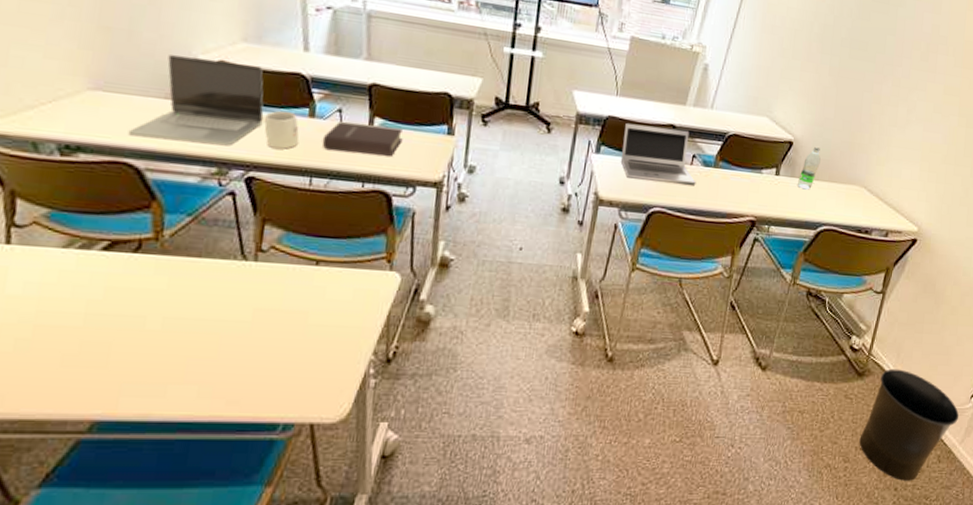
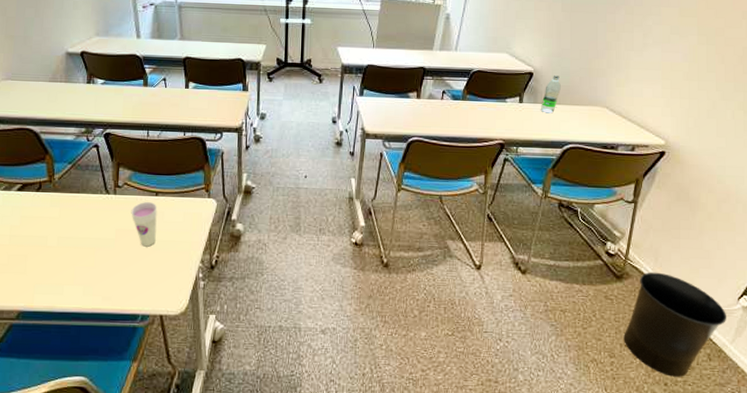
laptop: present [130,55,264,145] -> none [29,51,113,111]
mug: present [264,110,300,149] -> none [114,83,138,111]
cup: none [277,273,317,333] -> present [131,202,157,247]
book: present [322,122,403,156] -> none [154,88,210,110]
laptop: present [621,122,696,185] -> none [382,69,448,116]

